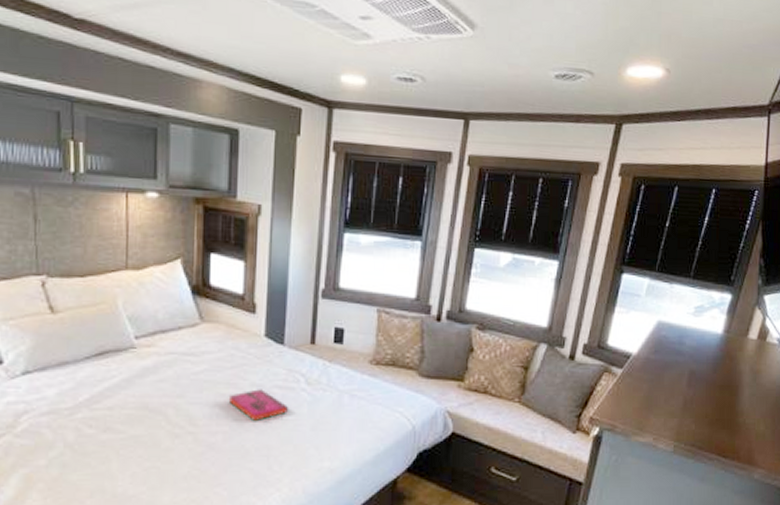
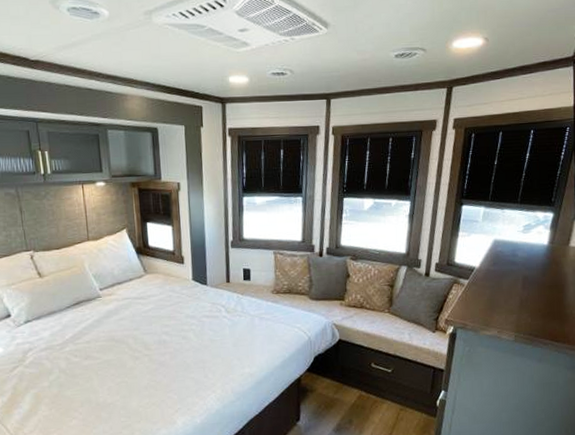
hardback book: present [229,389,288,421] -> none [171,319,215,343]

